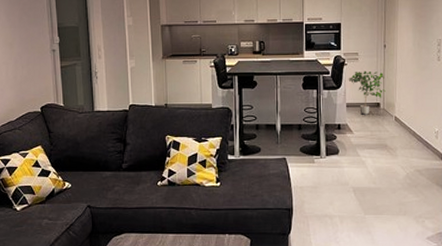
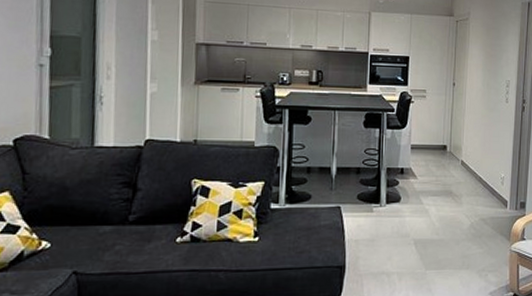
potted plant: present [348,70,386,116] -> none [414,109,453,159]

